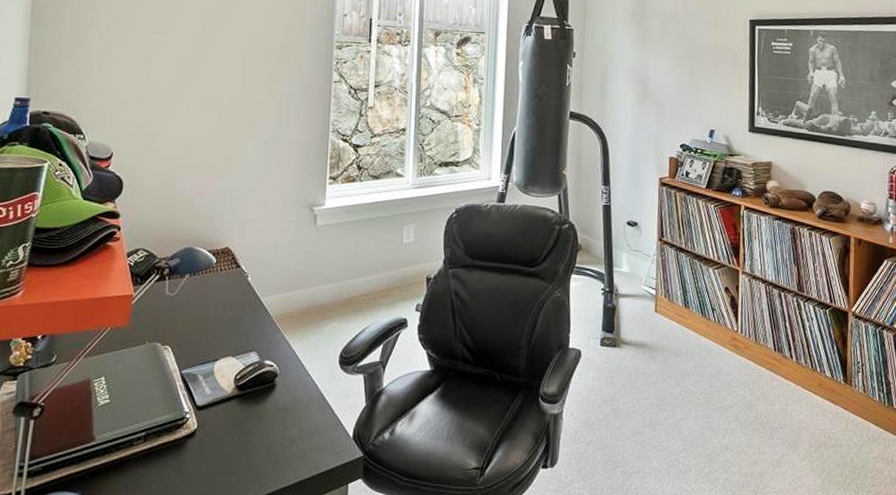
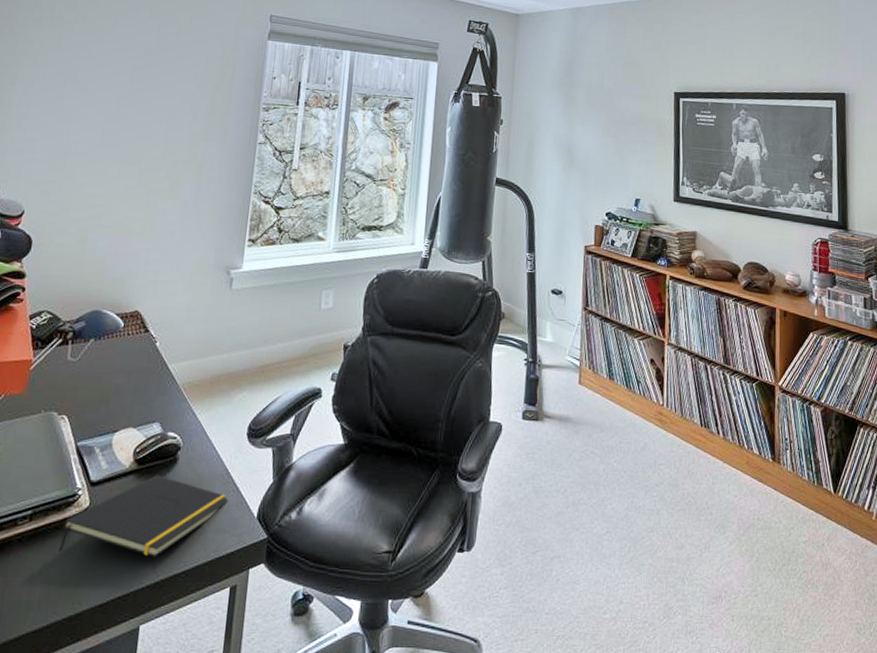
notepad: none [172,400,325,474] -> present [58,475,229,557]

